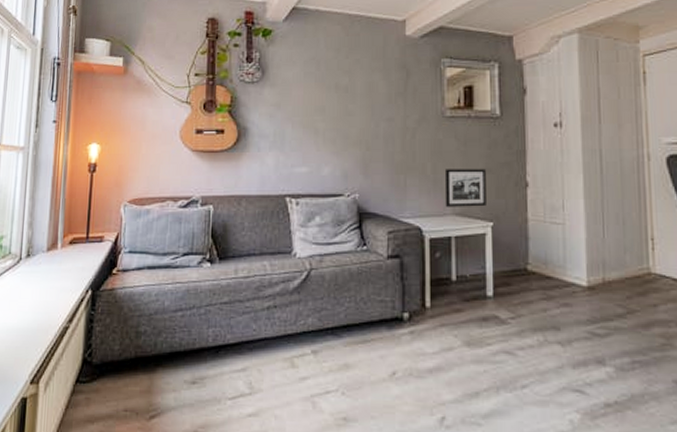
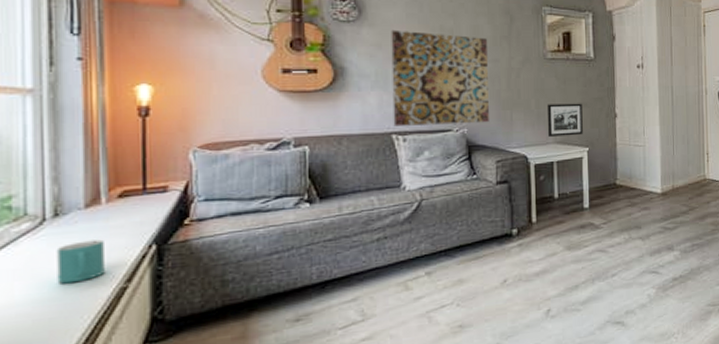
mug: none [24,280,57,318] -> present [56,239,105,284]
wall art: none [288,89,383,189] -> present [391,29,489,126]

